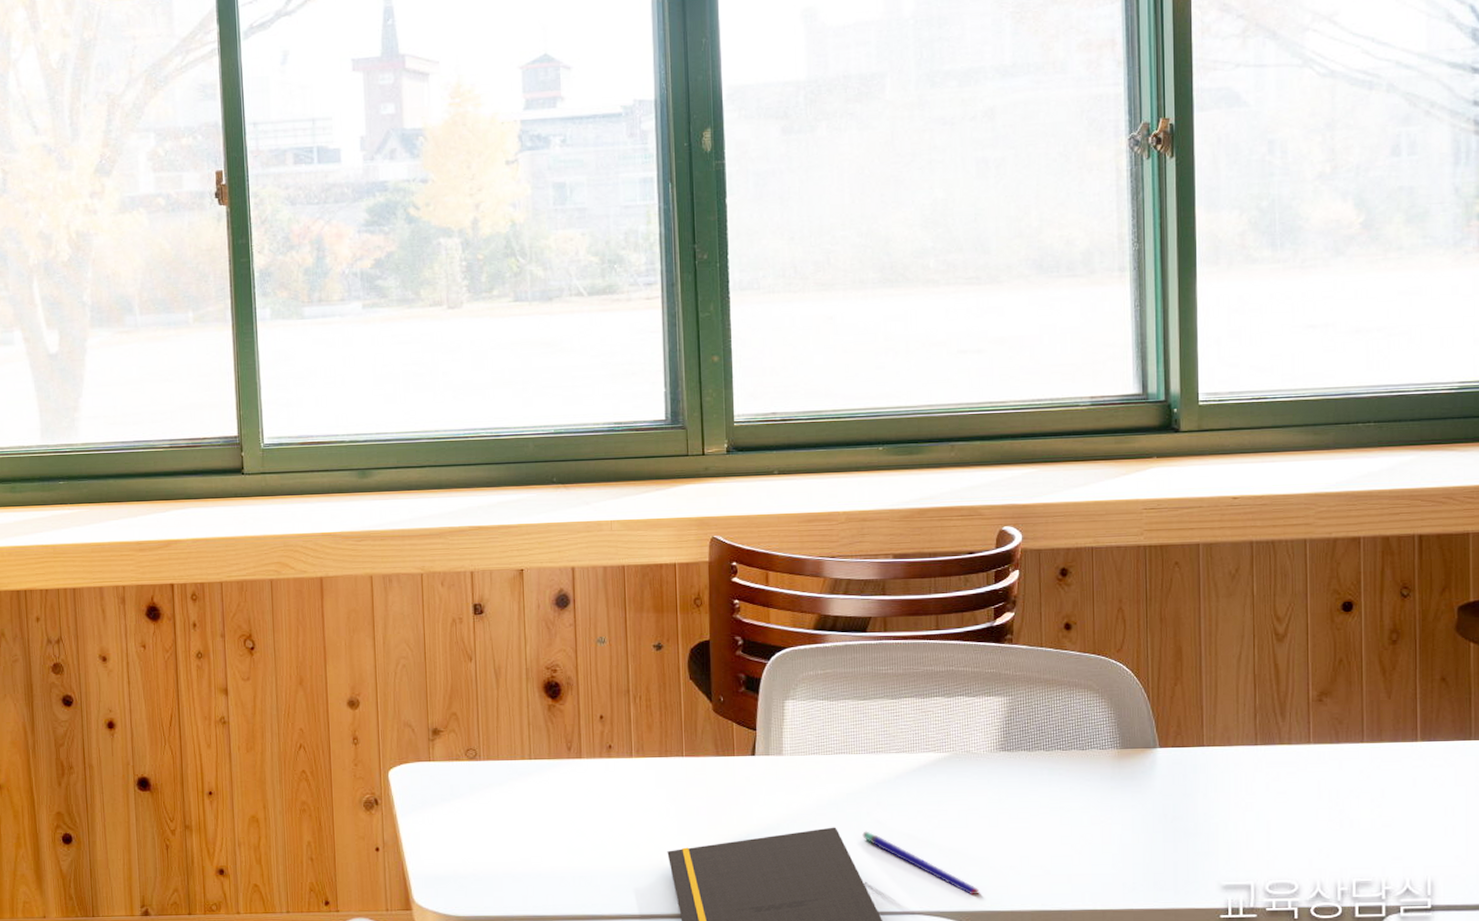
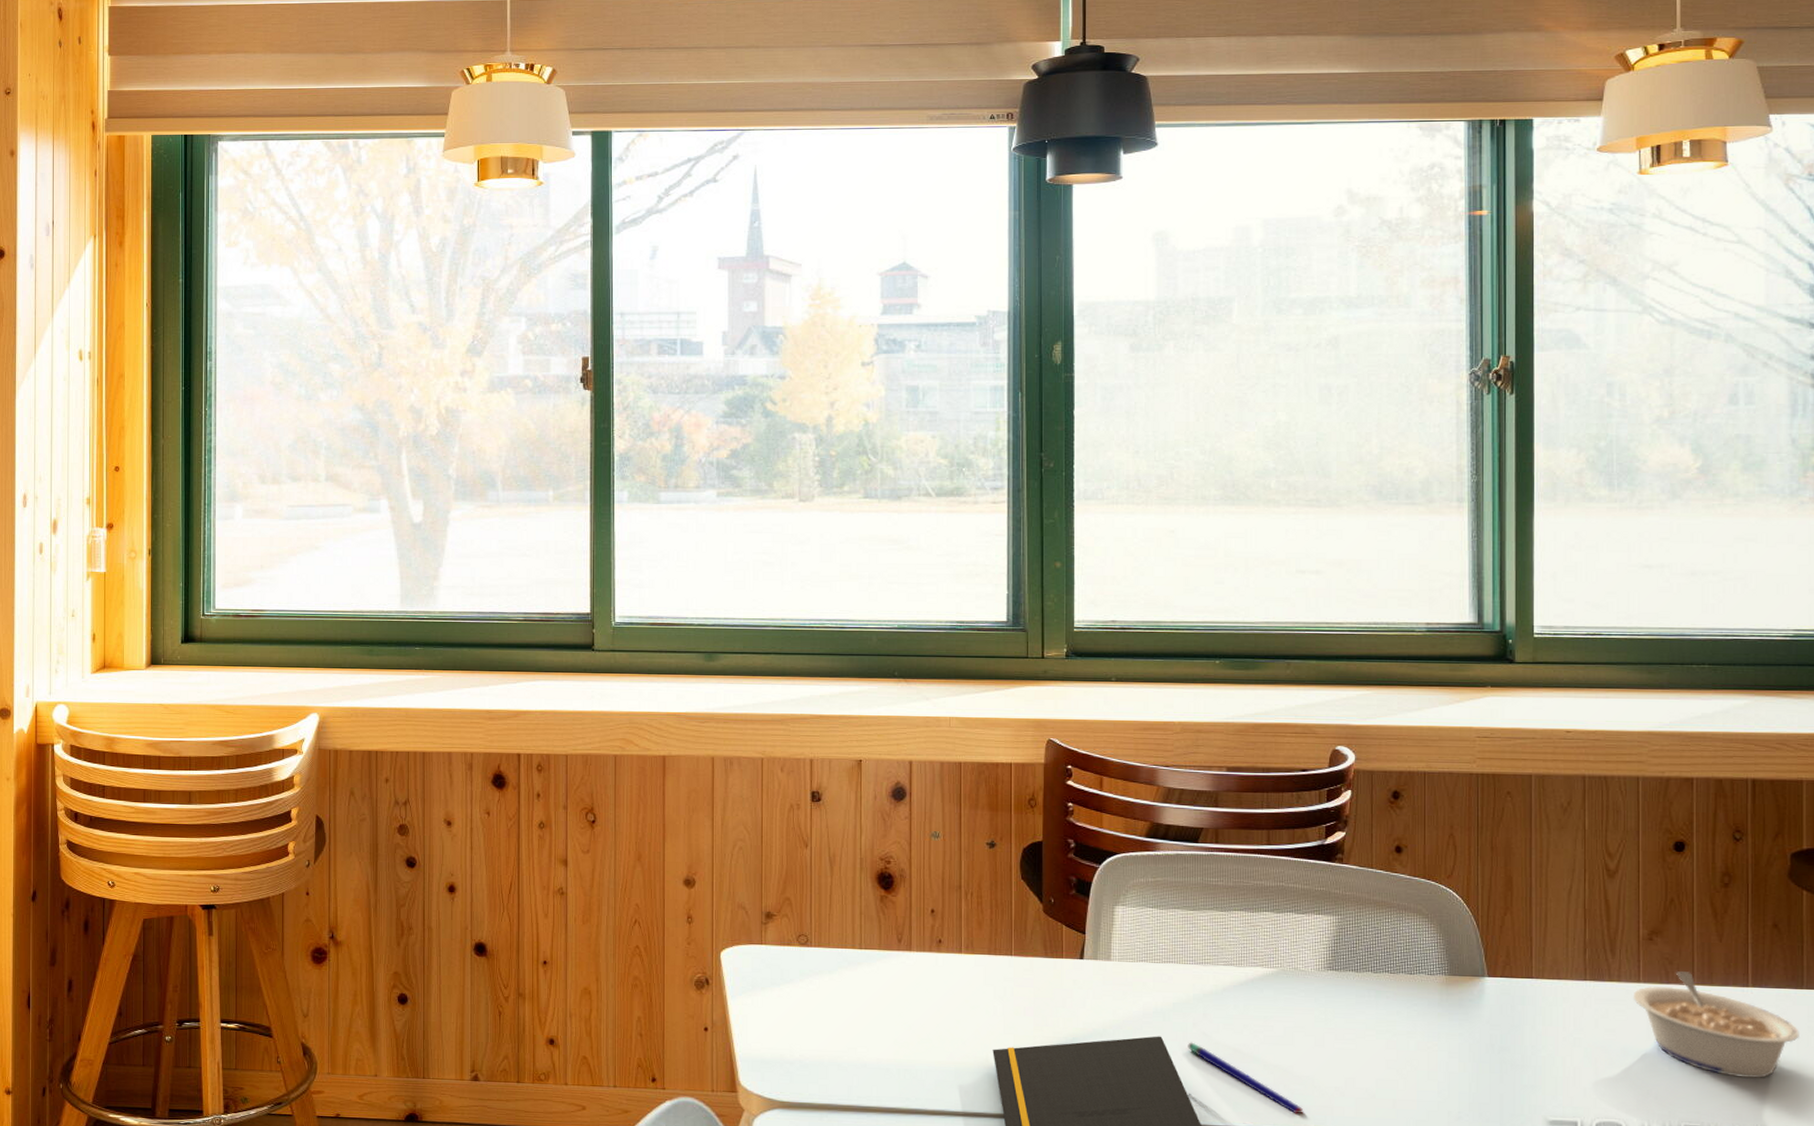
legume: none [1303,730,1468,832] -> present [1633,971,1799,1079]

